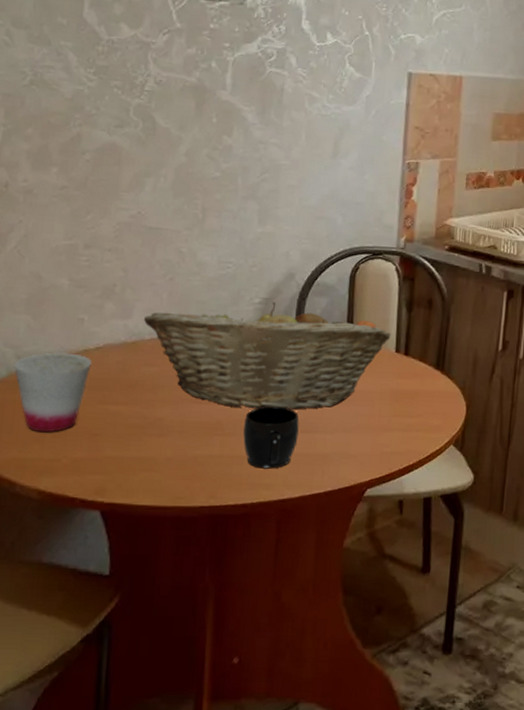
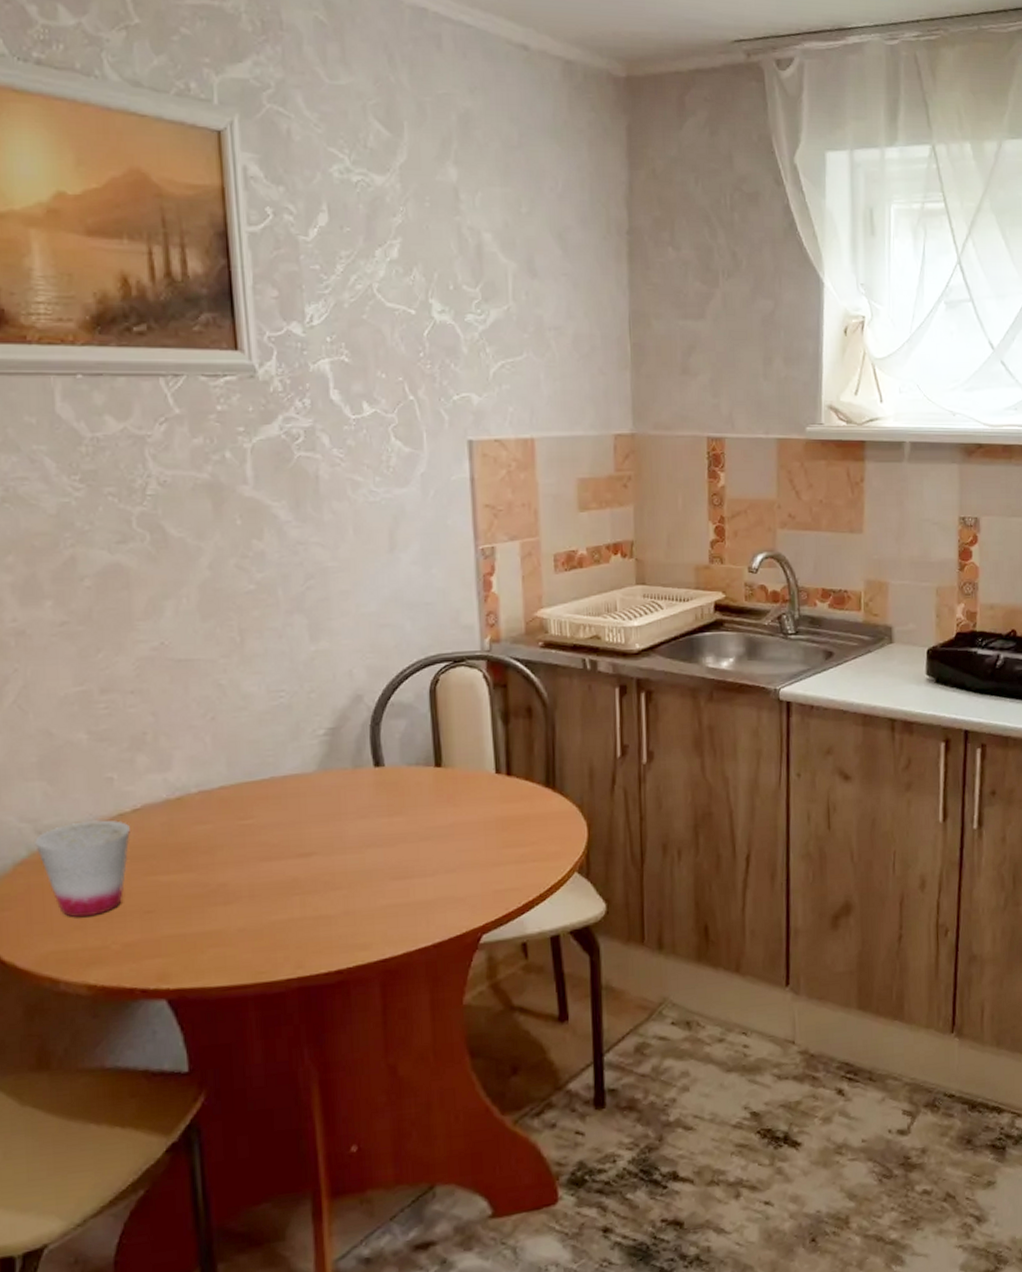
fruit basket: present [143,301,391,410] -> none [185,730,488,860]
mug: present [243,406,299,469] -> none [326,852,393,927]

